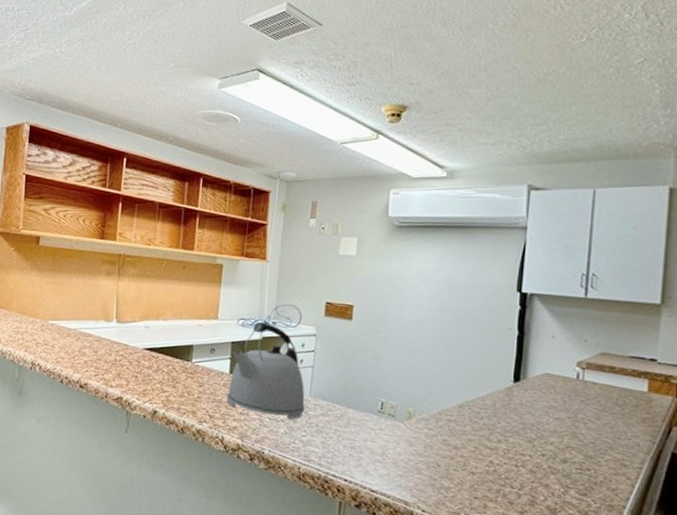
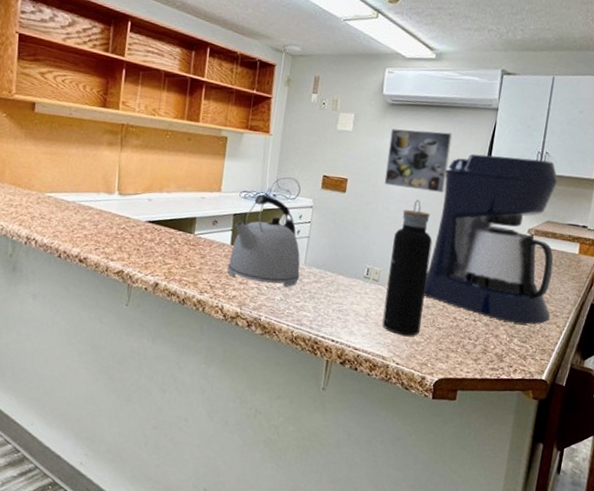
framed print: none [395,252,473,320] -> present [384,128,453,193]
water bottle: none [402,327,457,480] -> present [382,199,433,336]
coffee maker: none [450,277,617,474] -> present [424,153,559,324]

